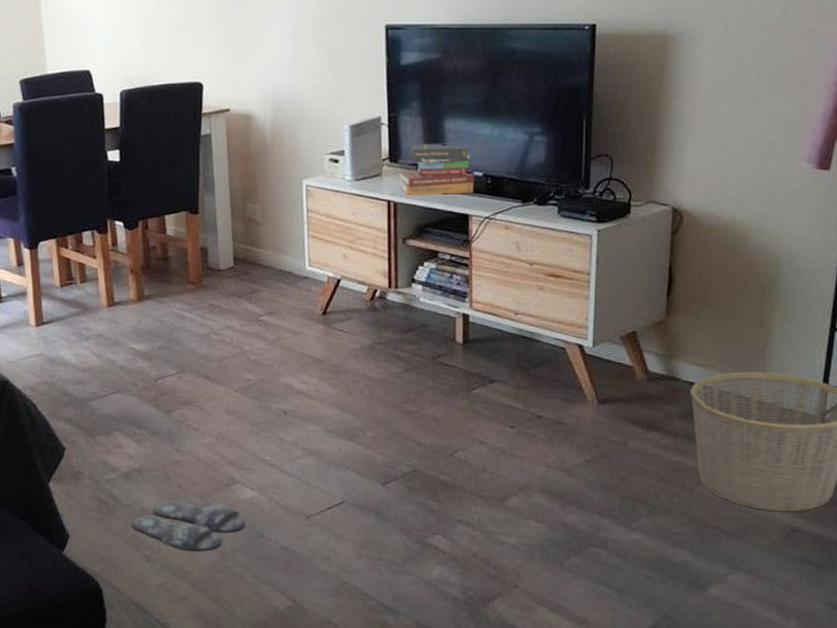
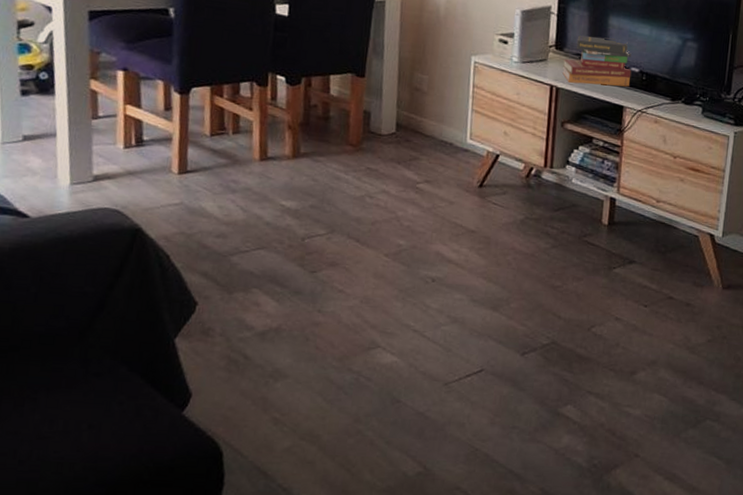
slippers: present [131,501,246,552] -> none [262,362,383,416]

